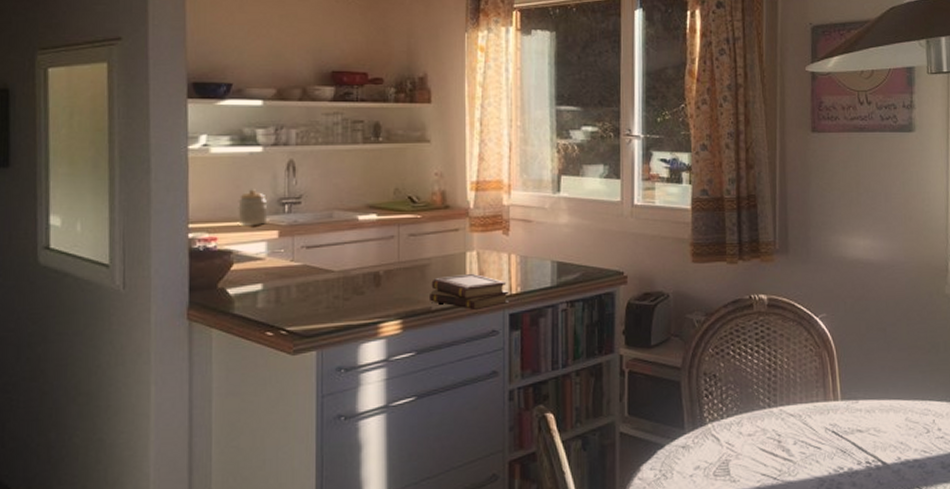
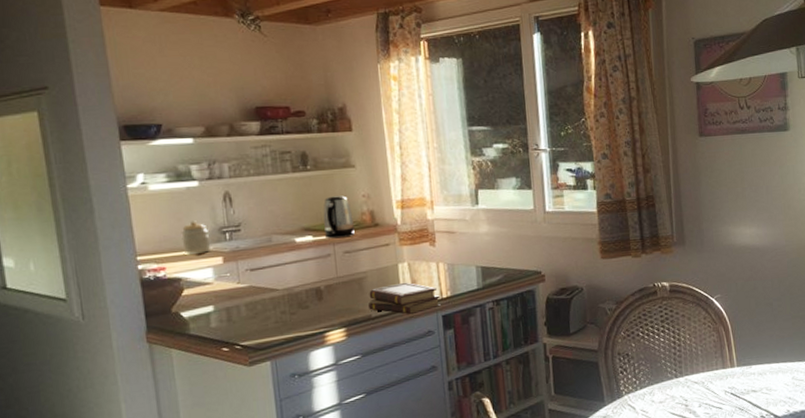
kettle: none [389,172,424,219] -> present [323,195,356,239]

